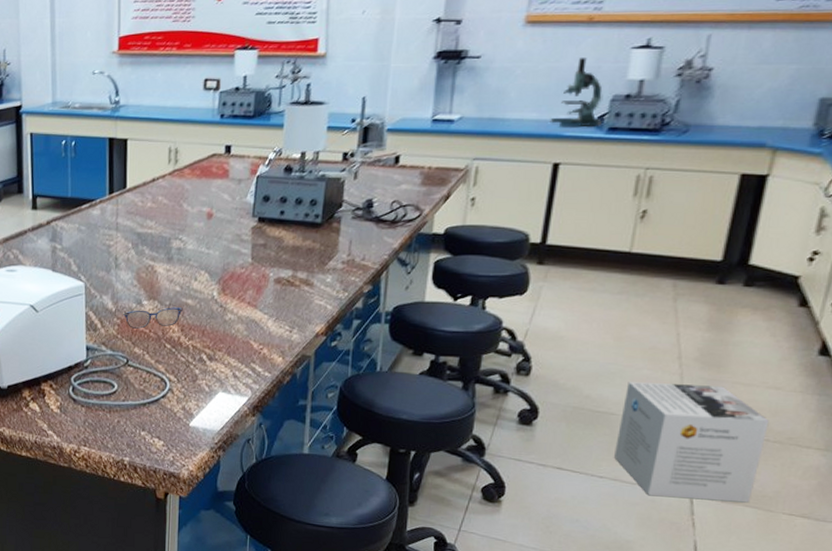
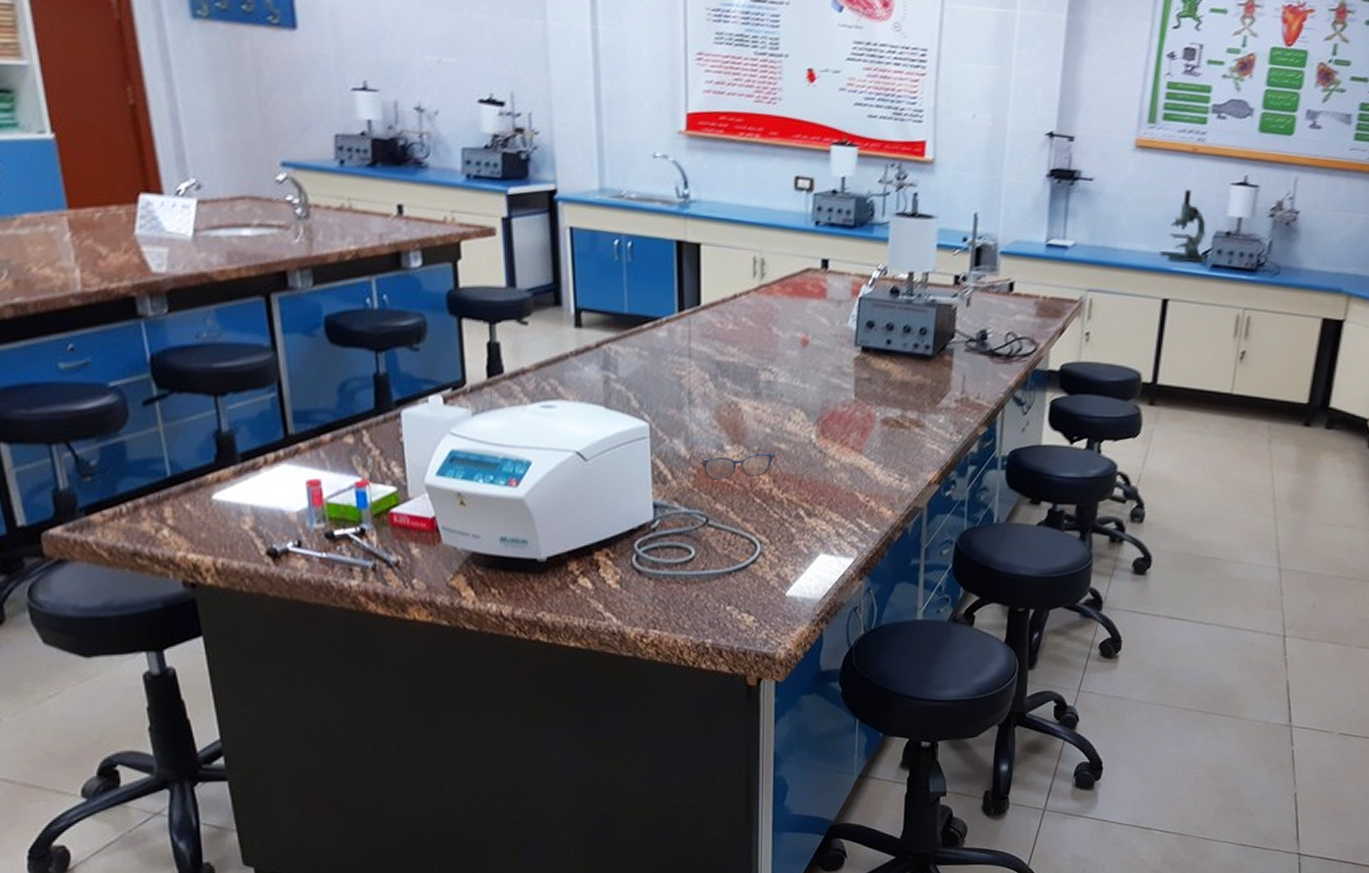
cardboard box: present [613,382,769,503] -> none [1218,526,1346,639]

